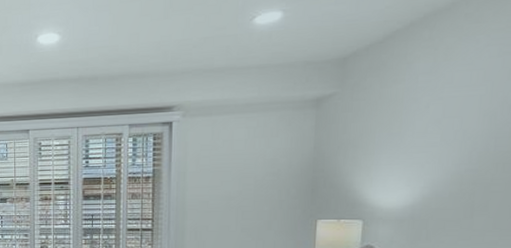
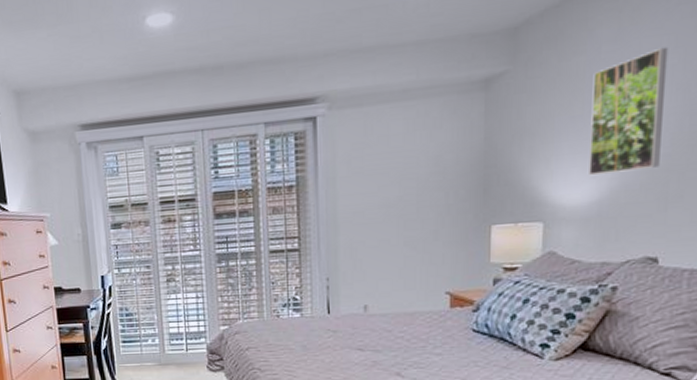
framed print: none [404,80,478,184] -> present [589,46,669,176]

